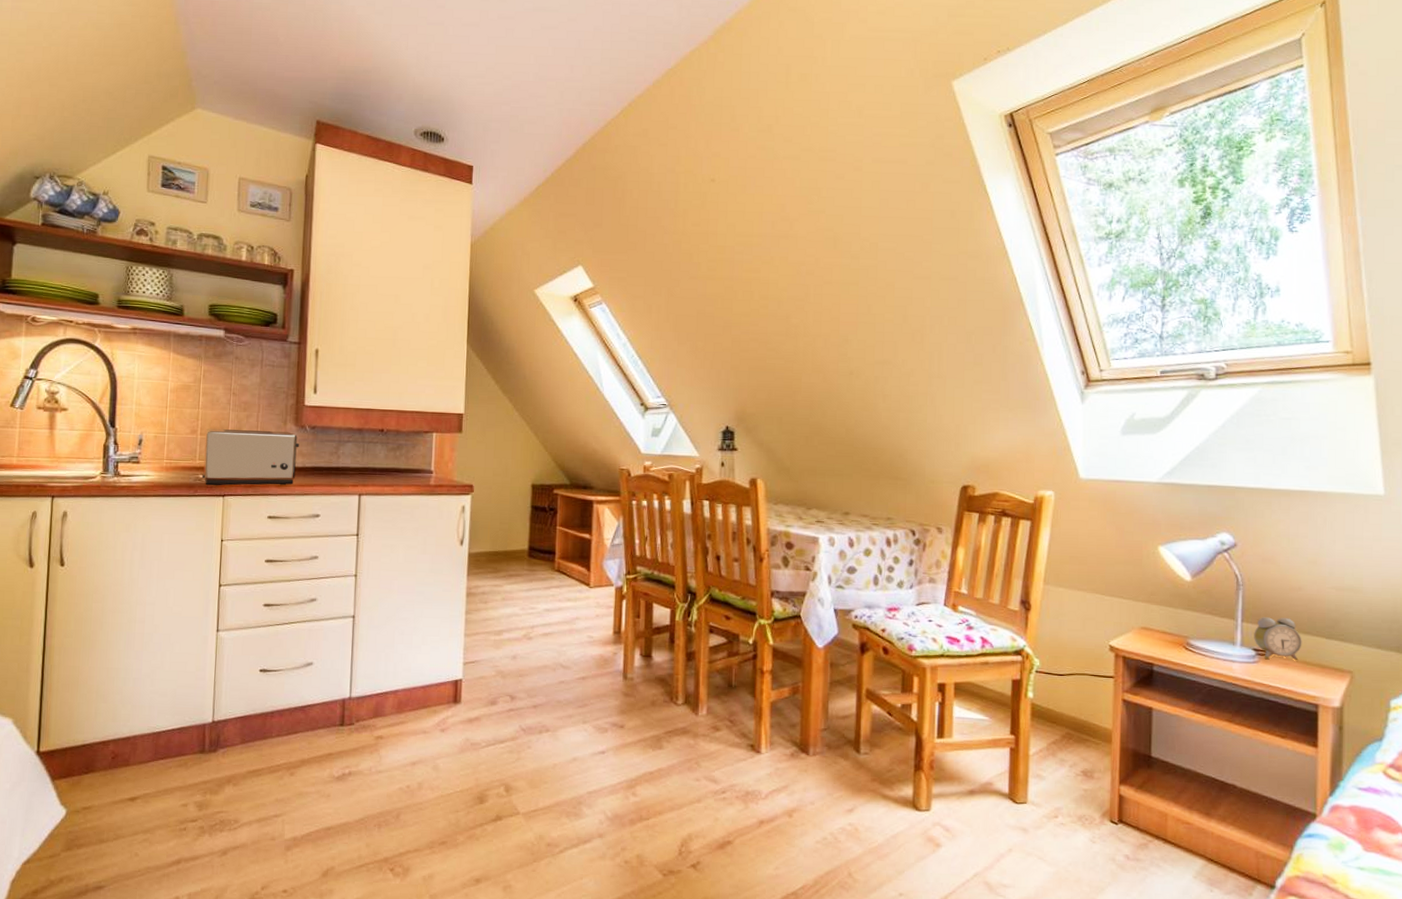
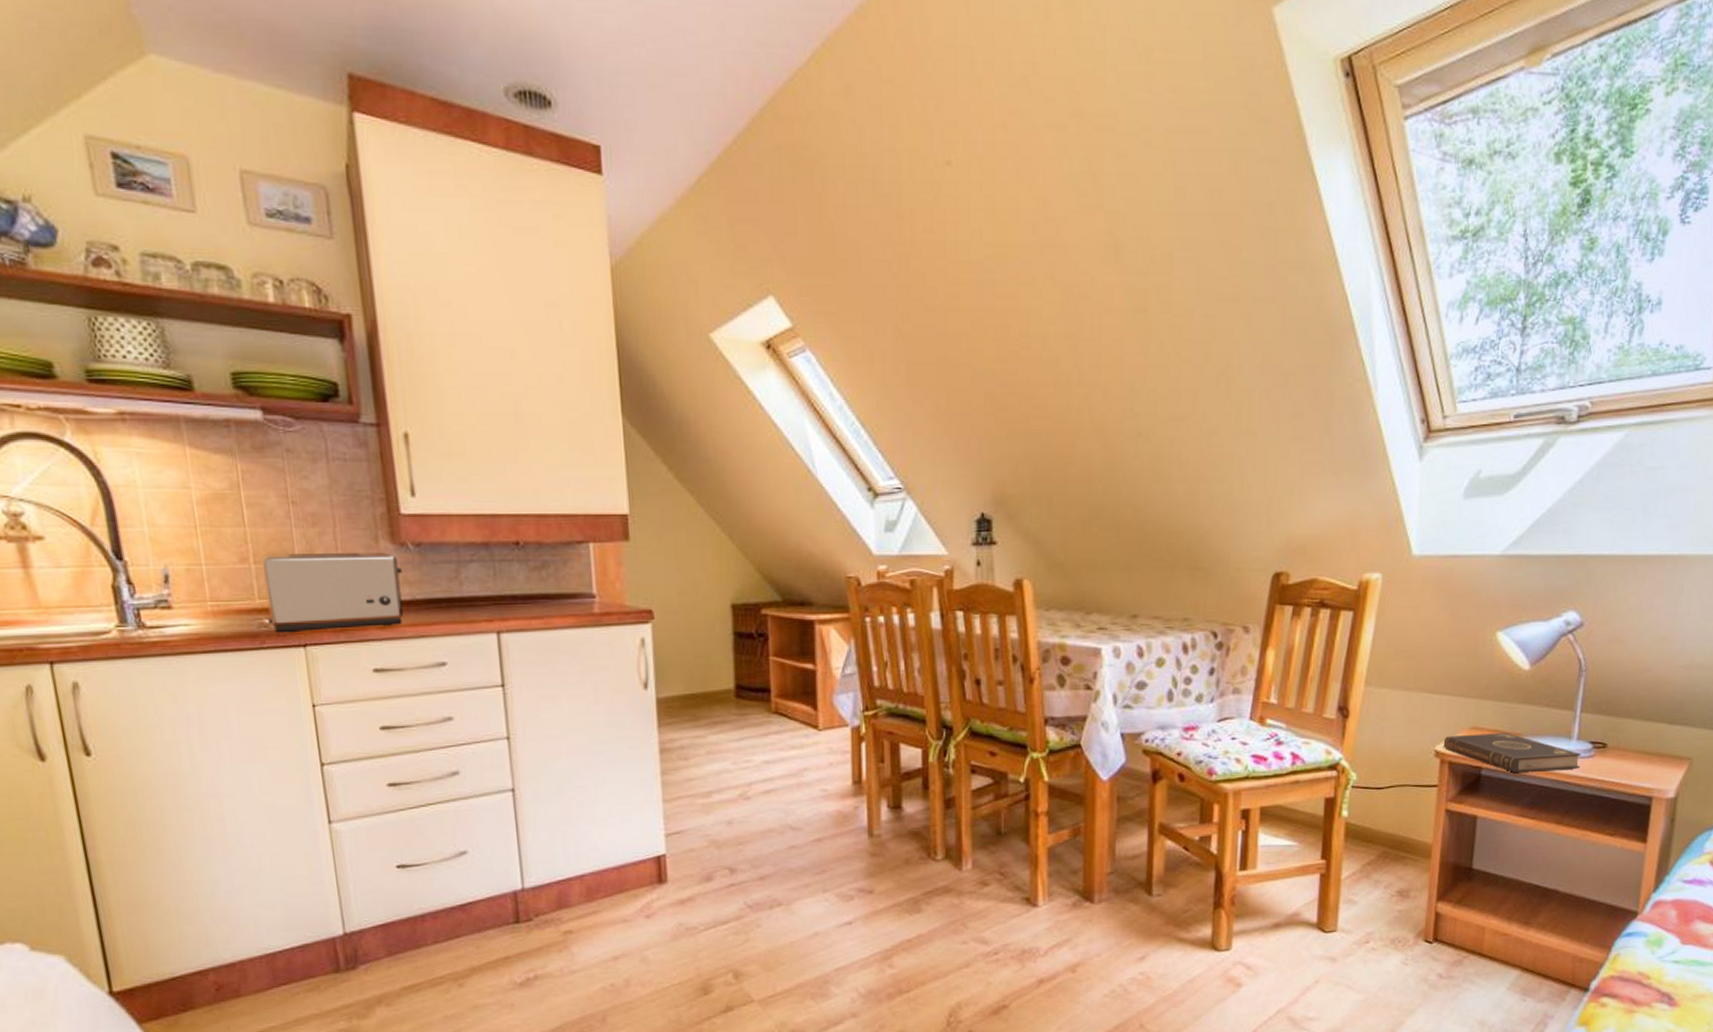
book: none [1117,633,1246,673] -> present [1443,733,1581,773]
alarm clock: present [1254,617,1302,661] -> none [1592,704,1643,753]

